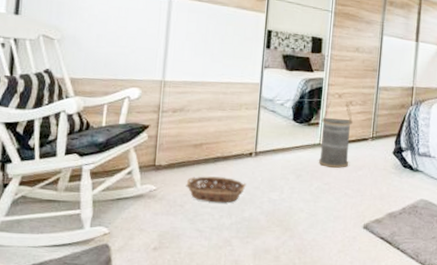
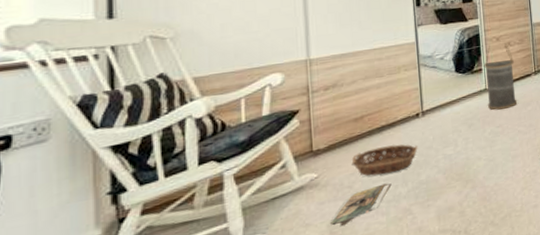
magazine: none [161,211,218,240] -> present [331,183,392,227]

